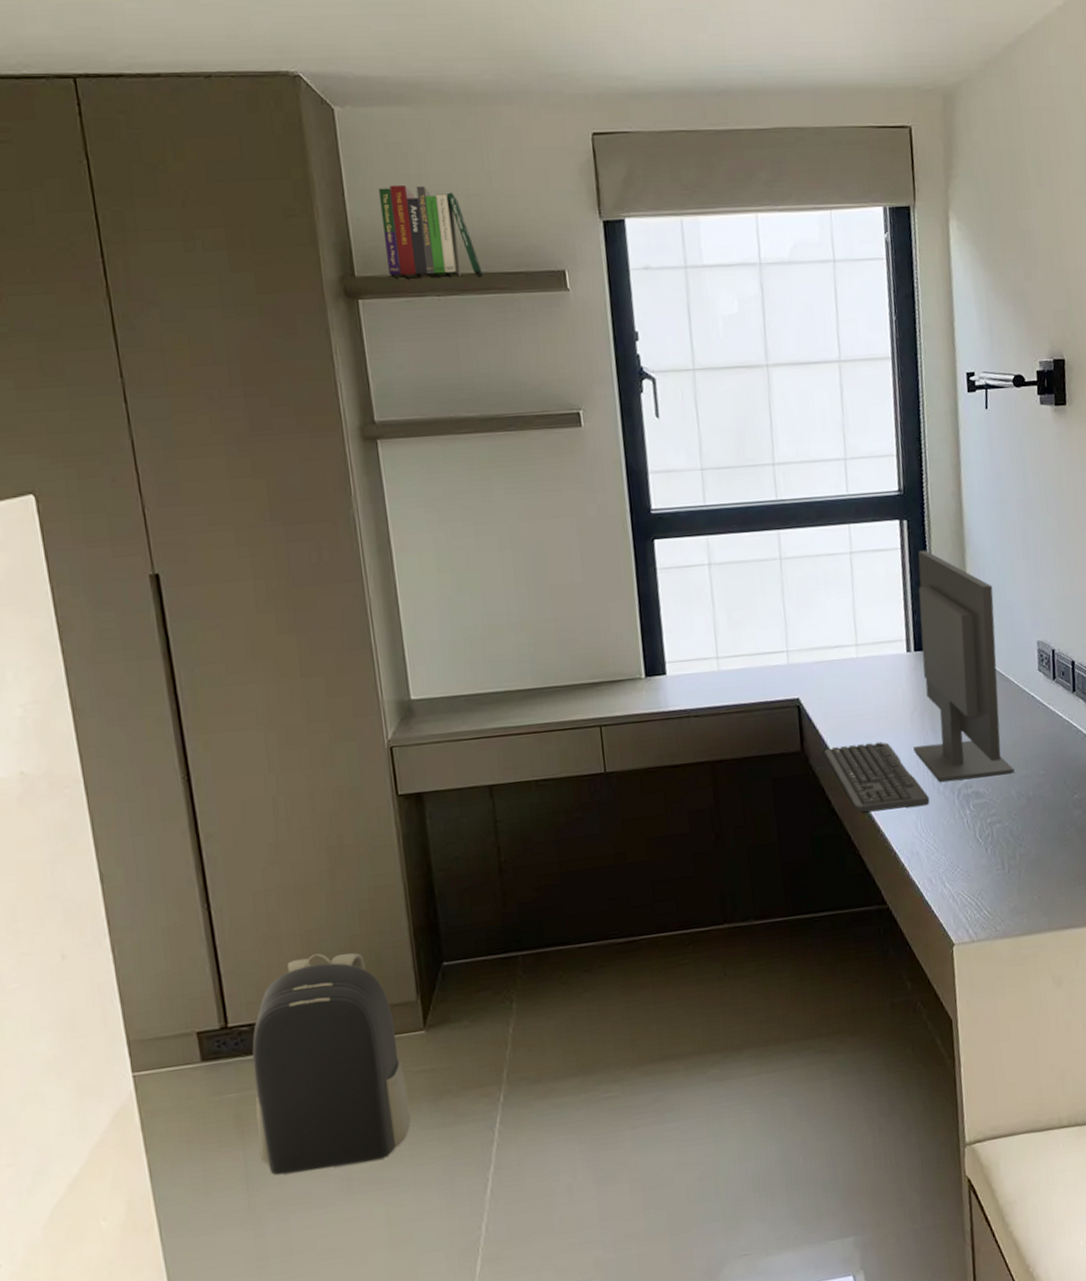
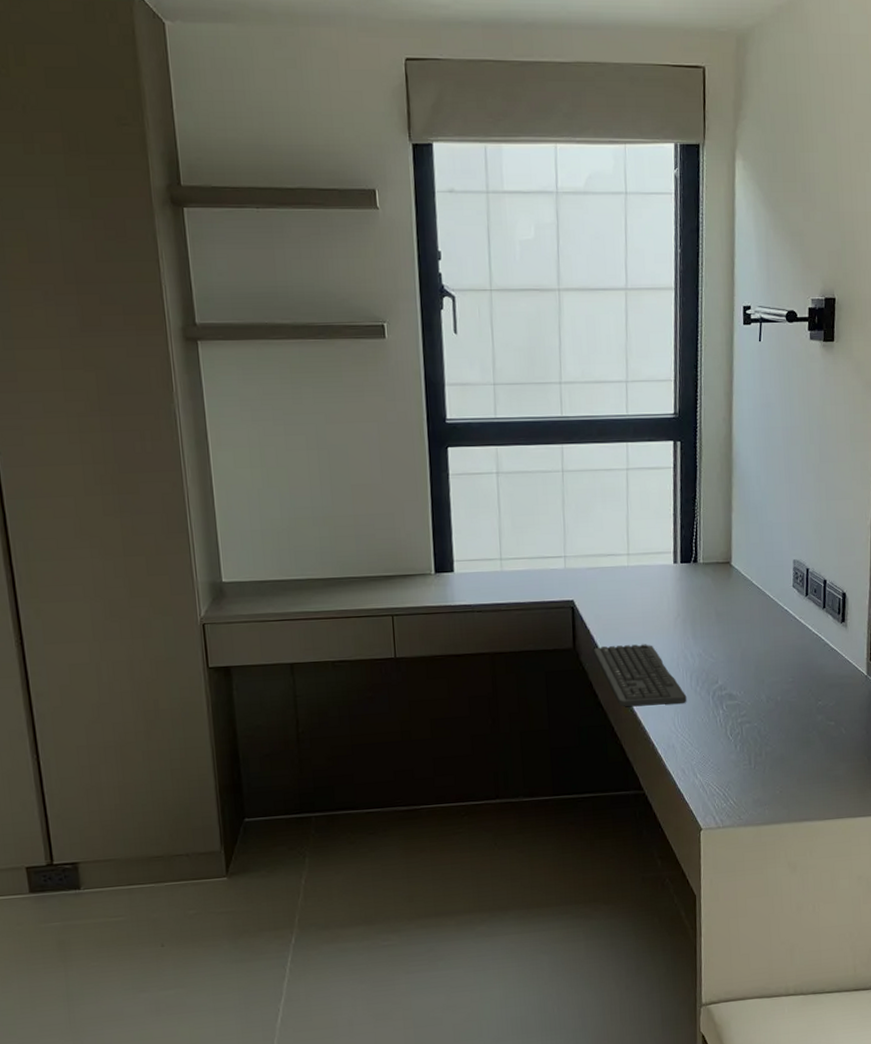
backpack: present [252,953,412,1175] -> none [74,804,213,995]
books: present [378,184,484,281] -> none [204,99,300,193]
computer monitor: present [913,550,1015,782] -> none [675,470,765,683]

